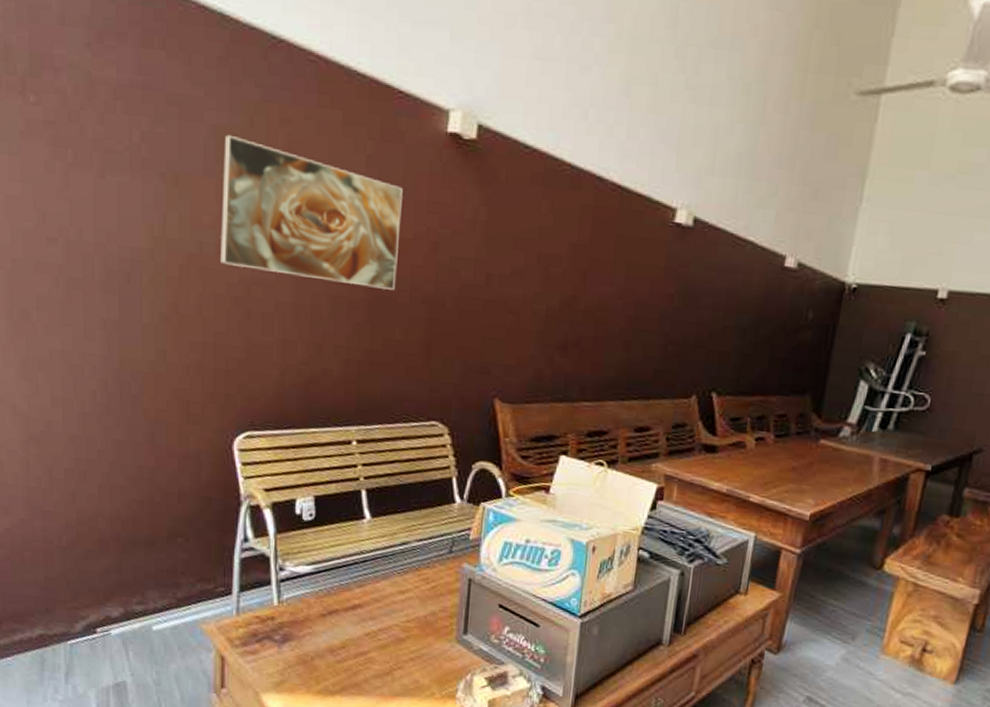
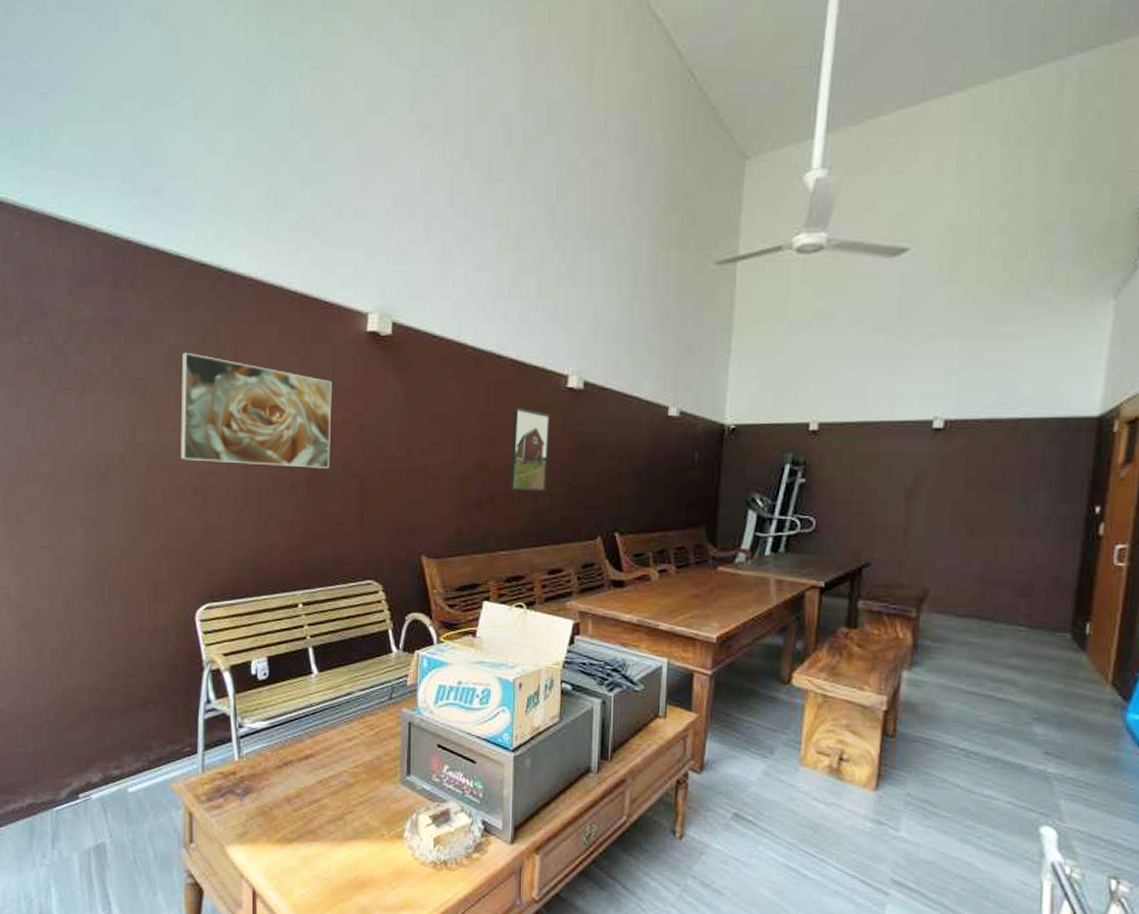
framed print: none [599,239,653,340] -> present [509,407,551,492]

